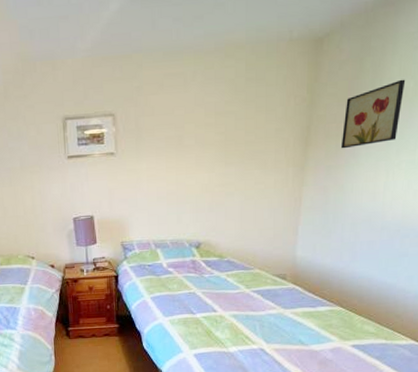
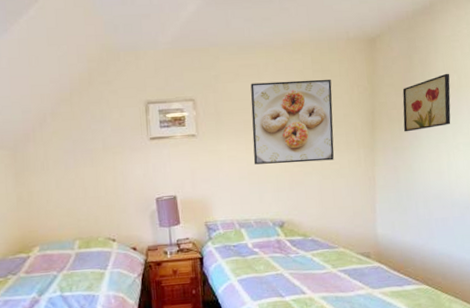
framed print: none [173,88,266,184] -> present [250,79,334,165]

